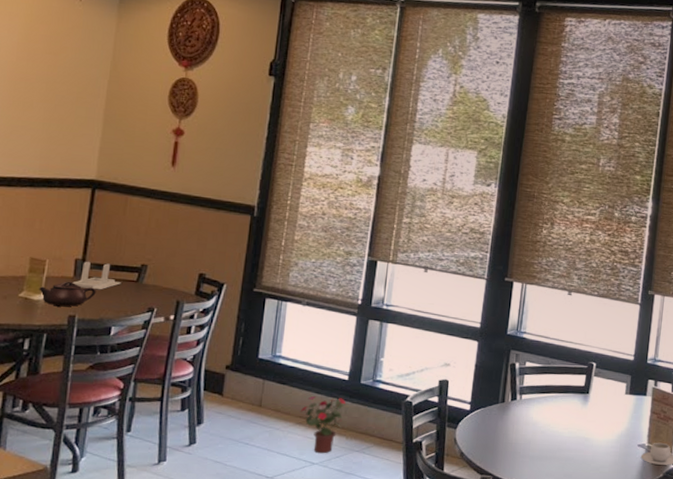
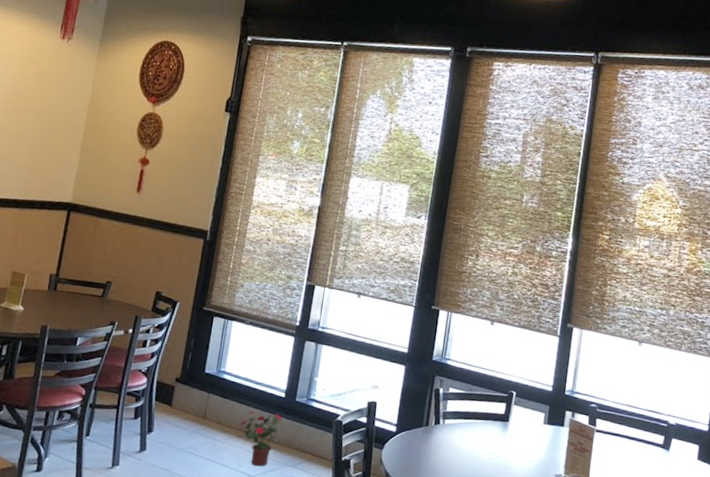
teapot: present [39,281,96,307] -> none [18,294,67,317]
napkin holder: present [72,261,121,290] -> none [46,276,88,304]

